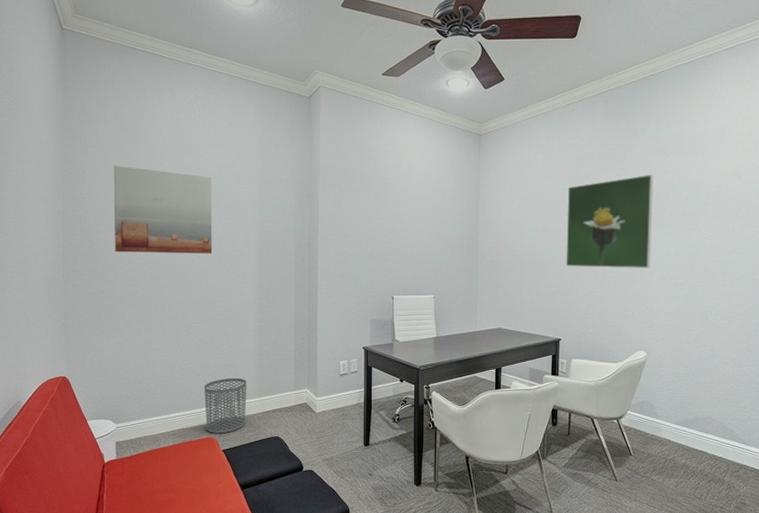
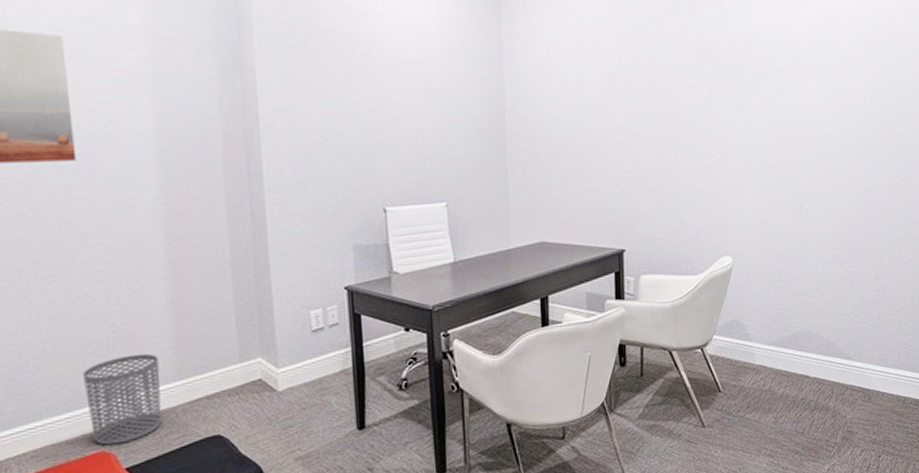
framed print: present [566,174,654,269] -> none [623,22,733,152]

